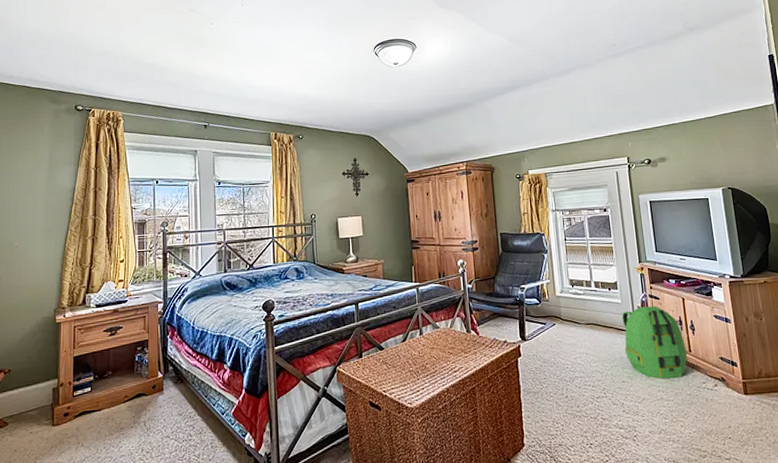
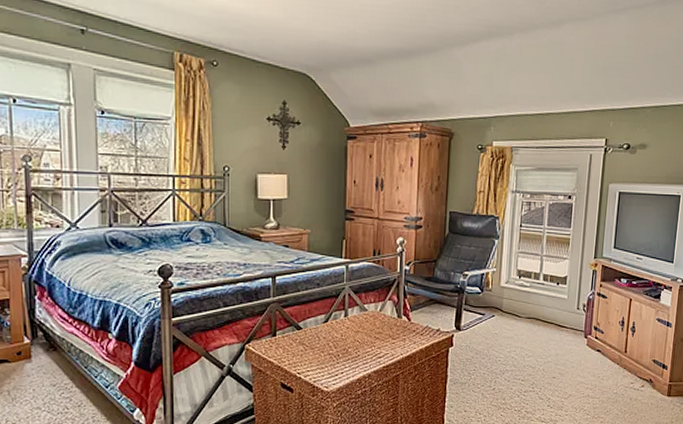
backpack: present [622,306,688,380] -> none [561,304,623,378]

